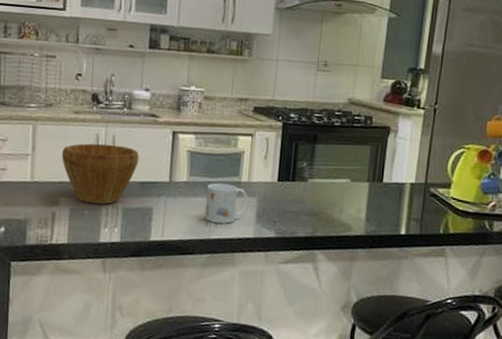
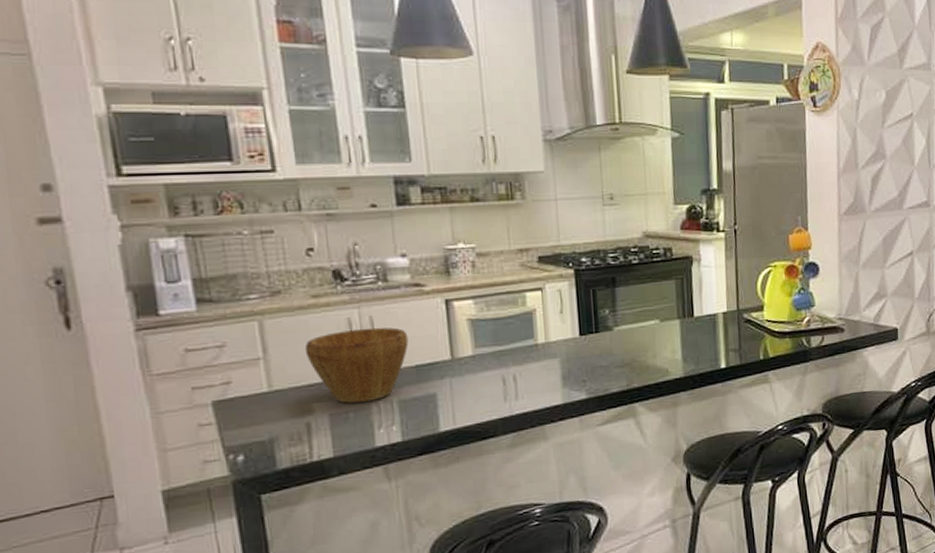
mug: present [205,183,248,224] -> none [498,349,550,396]

